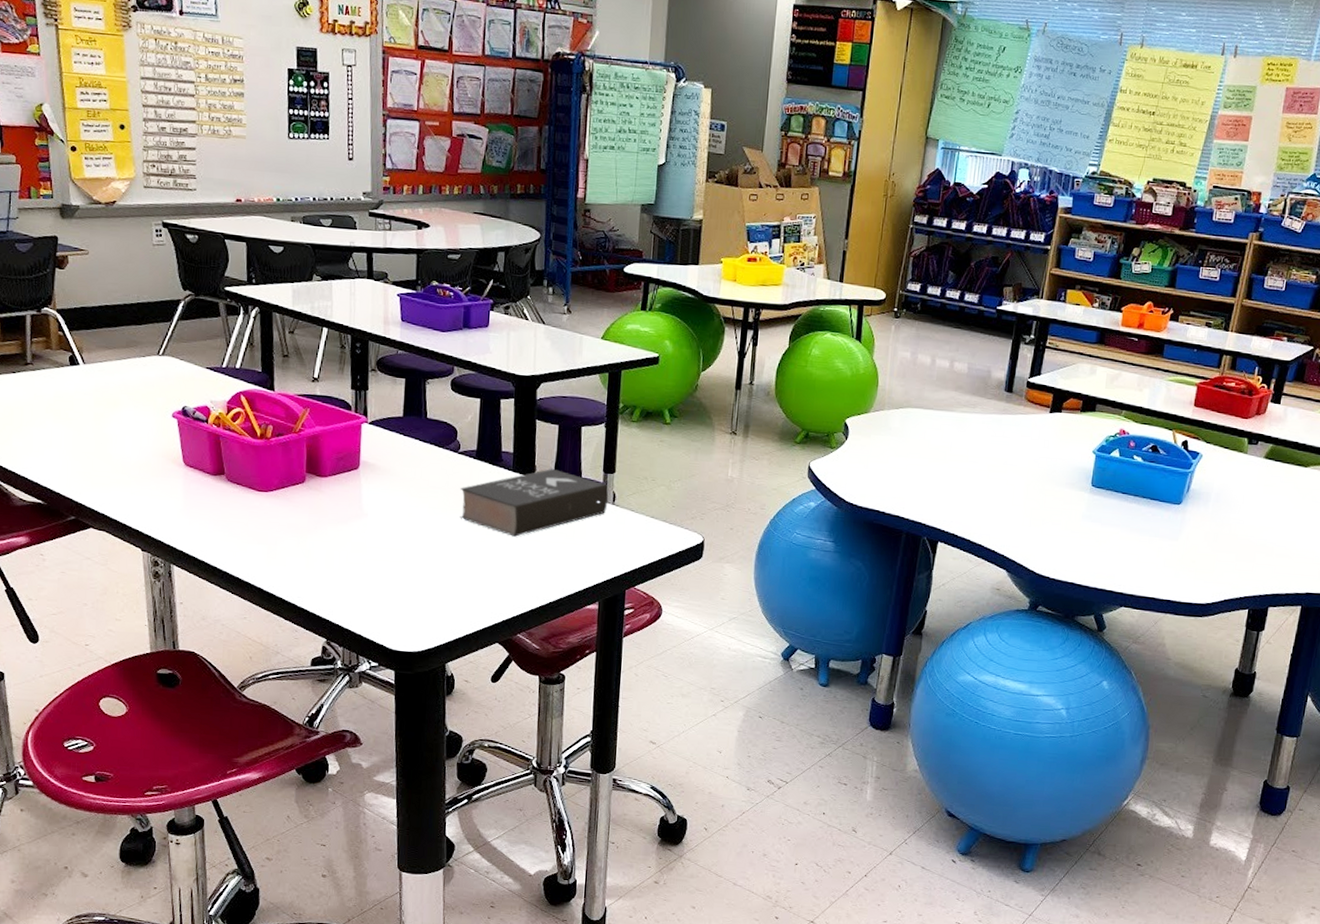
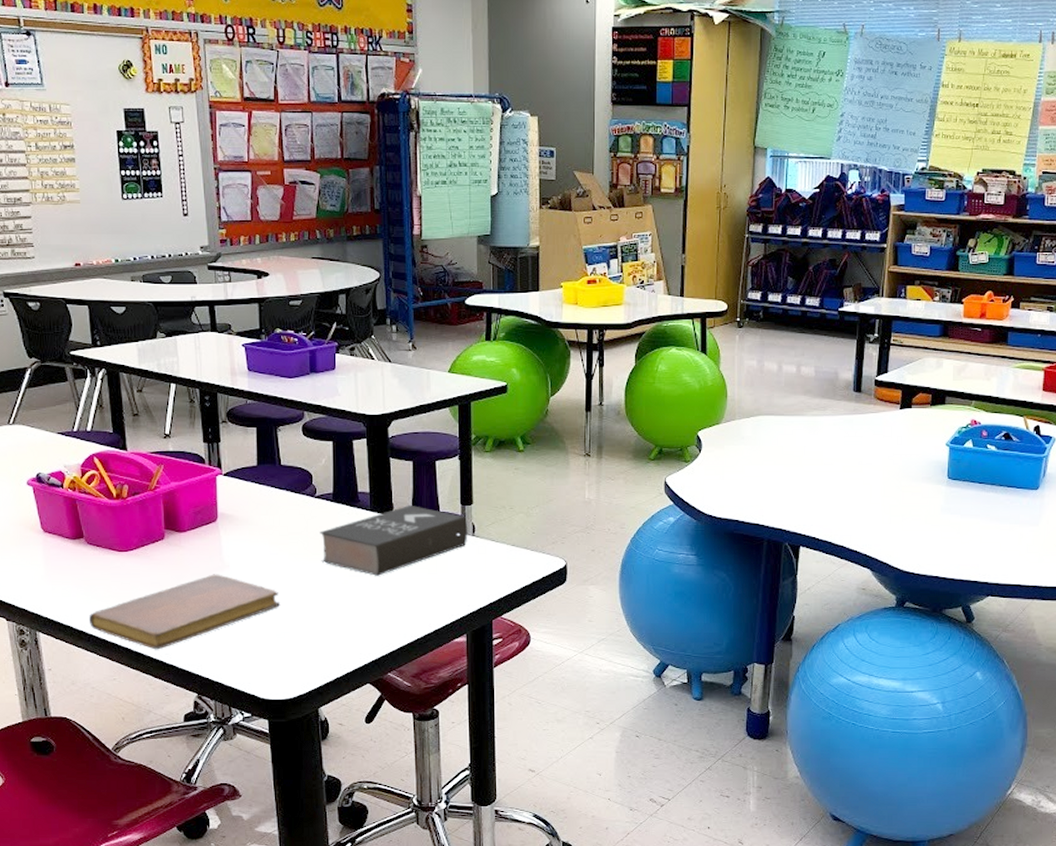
notebook: none [223,521,415,592] -> present [88,574,280,650]

